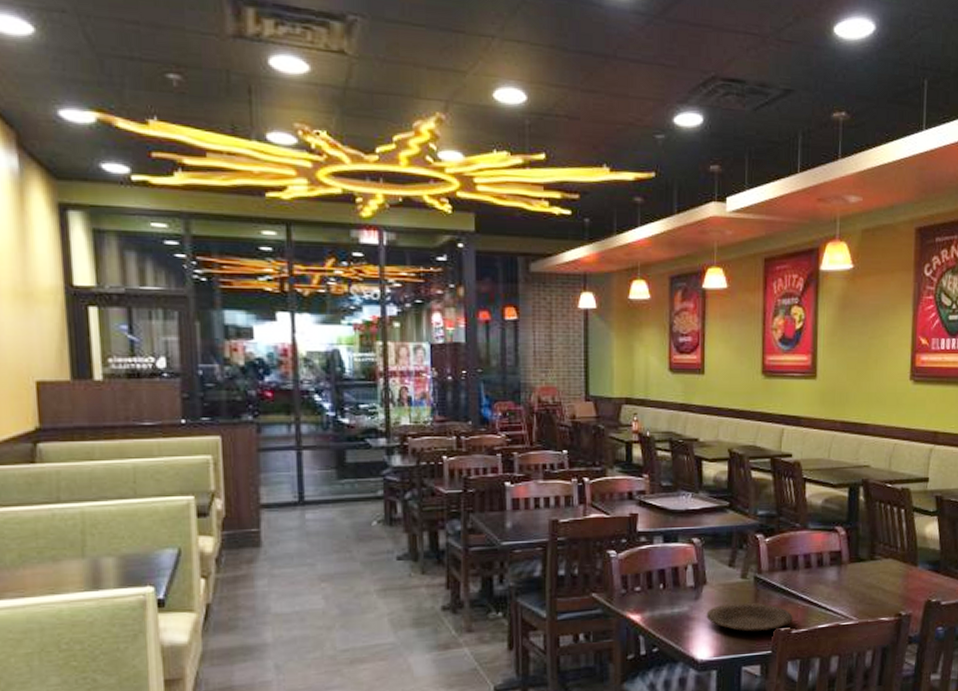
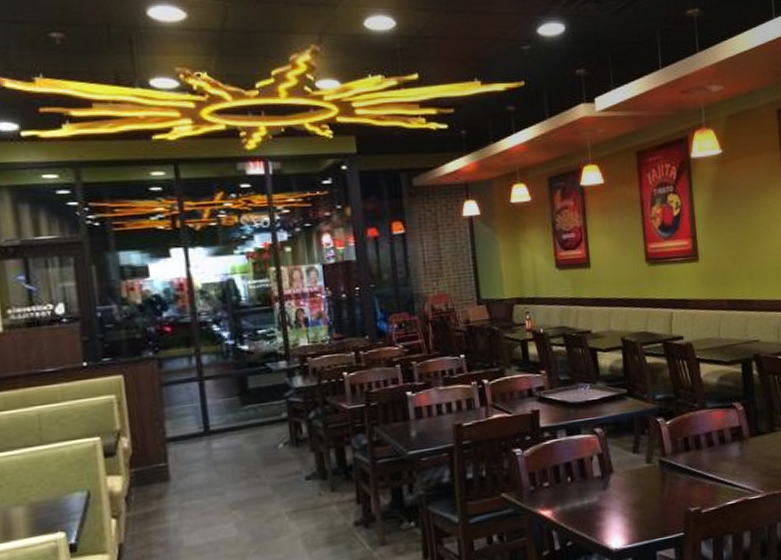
plate: present [706,602,793,633] -> none [616,486,702,517]

